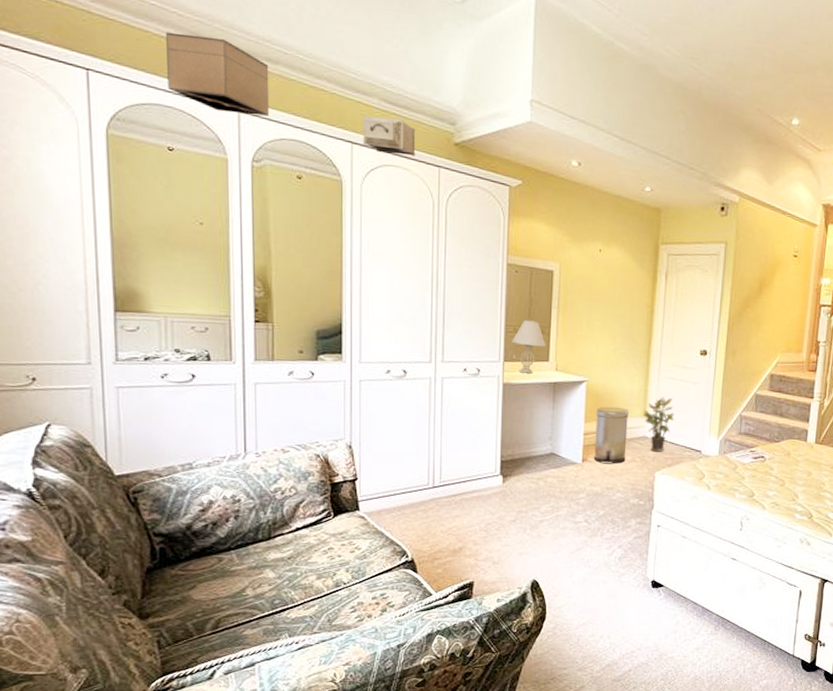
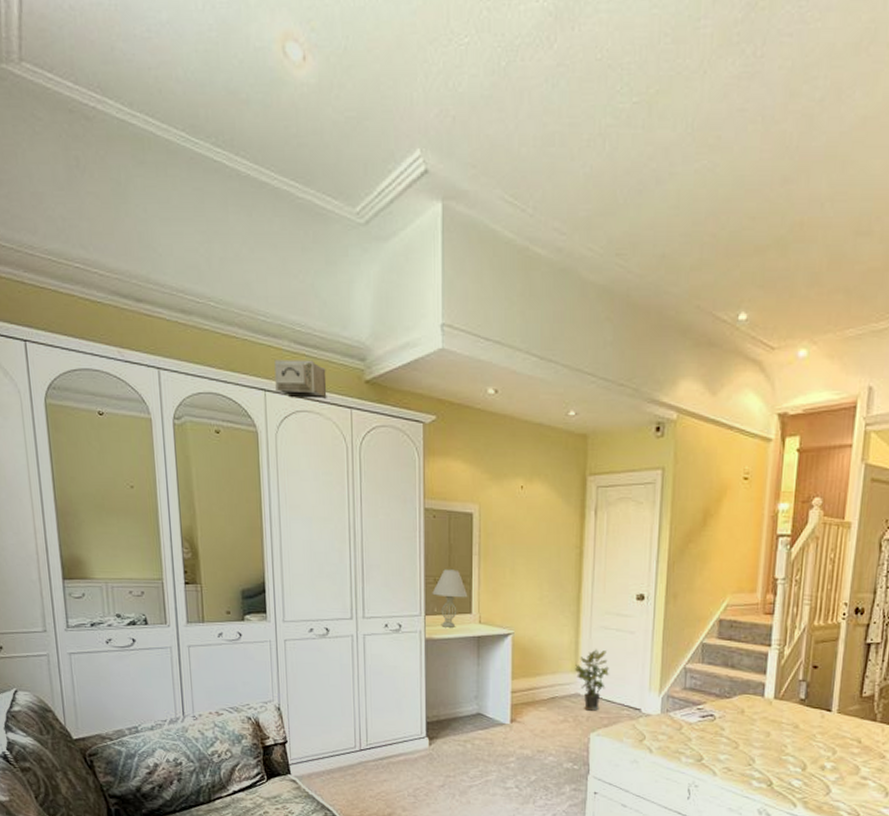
decorative box: present [166,31,270,117] -> none [90,293,187,371]
pedal bin: present [594,406,629,465] -> none [523,661,559,725]

